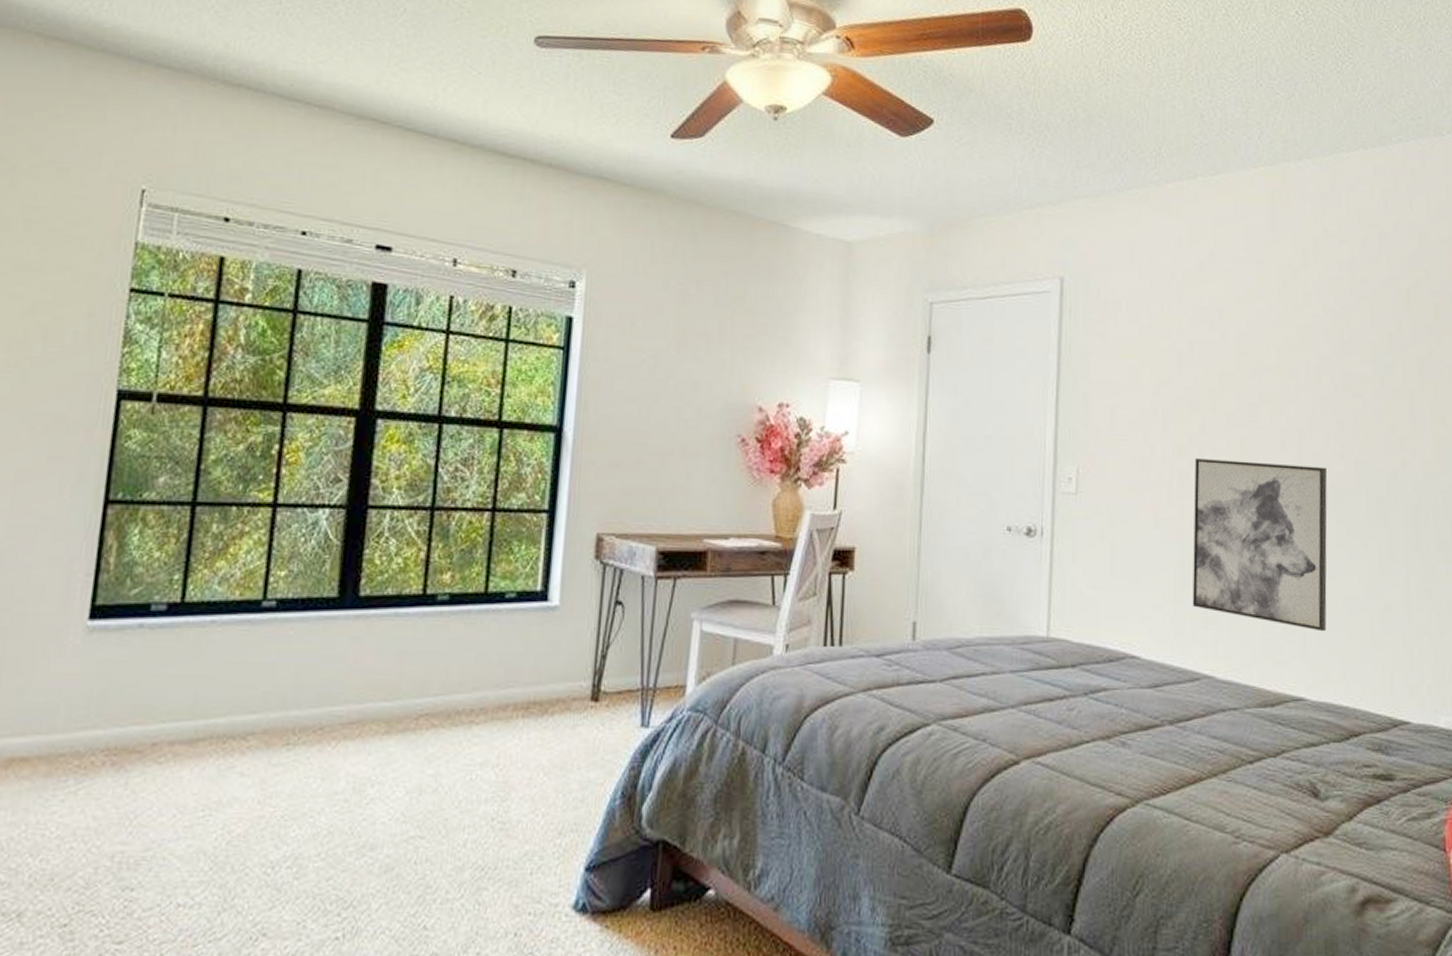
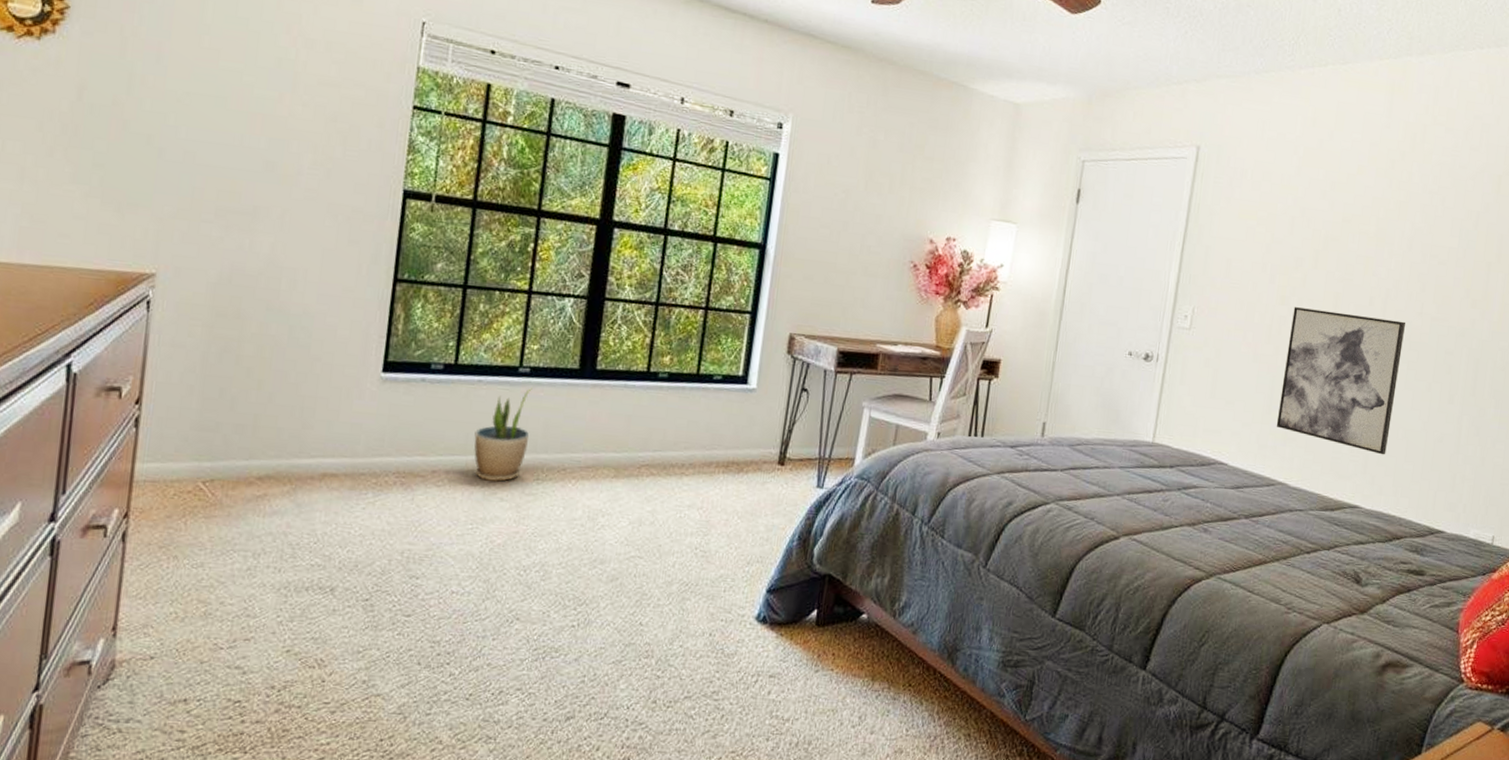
potted plant: none [205,625,280,751] -> present [474,387,533,482]

